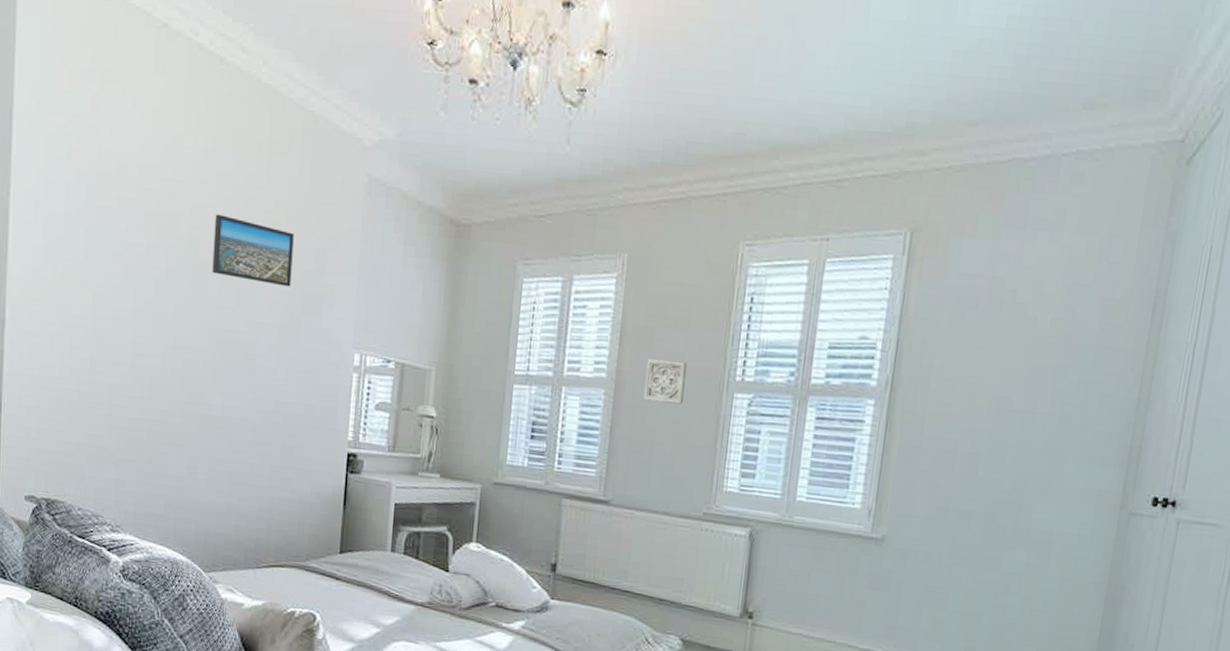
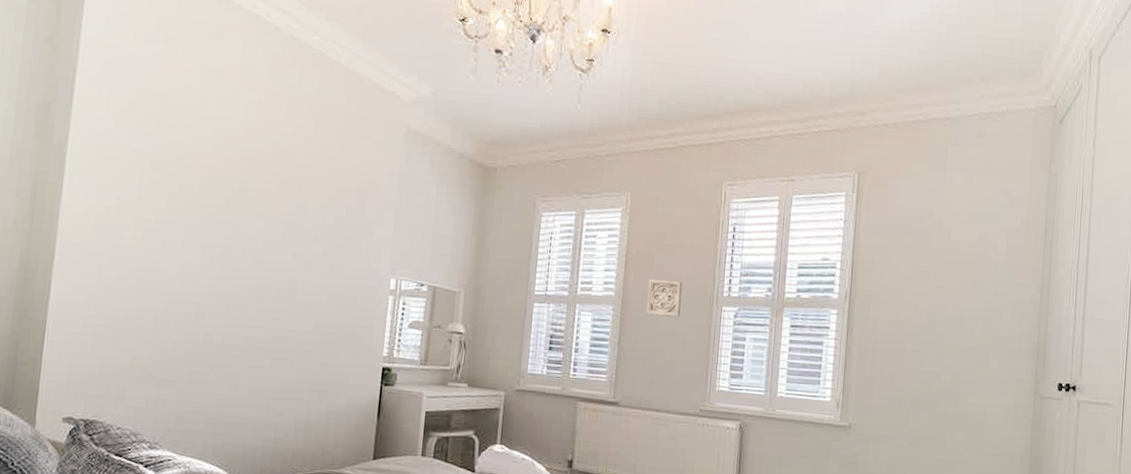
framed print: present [212,214,294,287] -> none [260,158,338,221]

